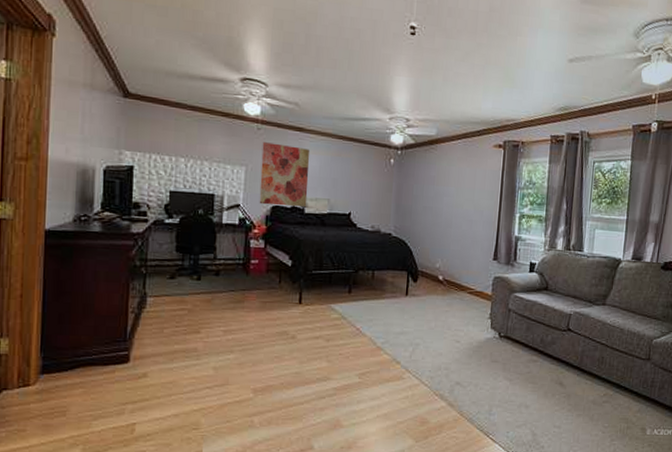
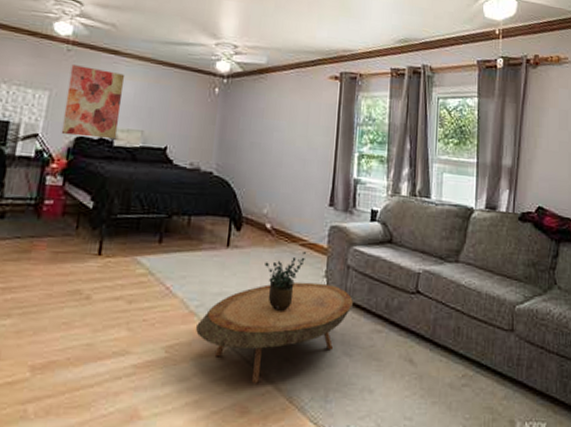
coffee table: none [383,322,513,402] -> present [196,281,353,384]
potted plant: none [438,298,473,346] -> present [264,251,306,311]

